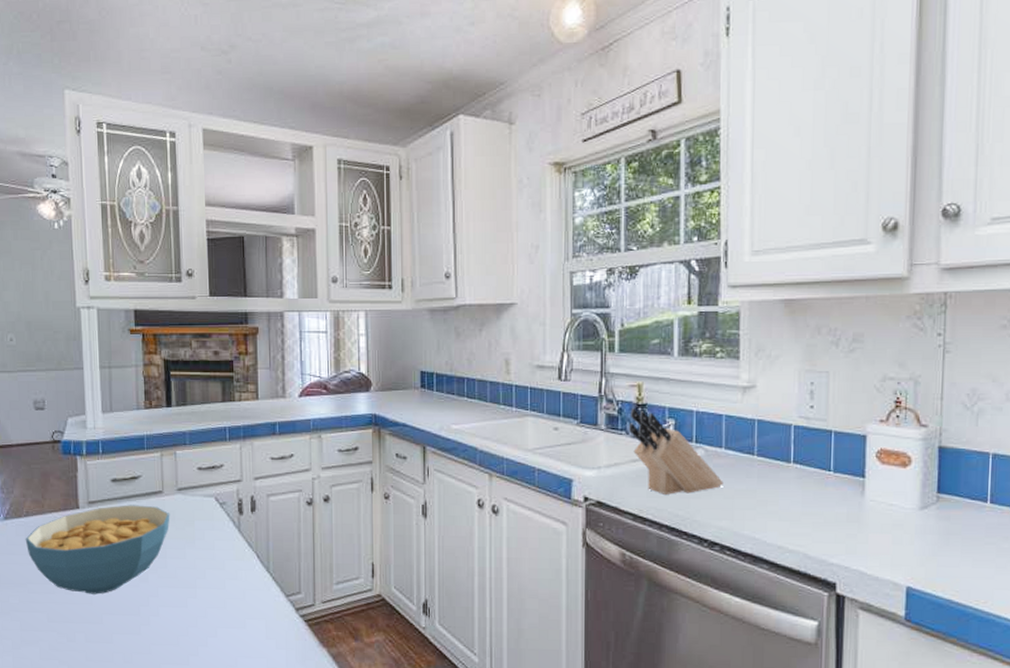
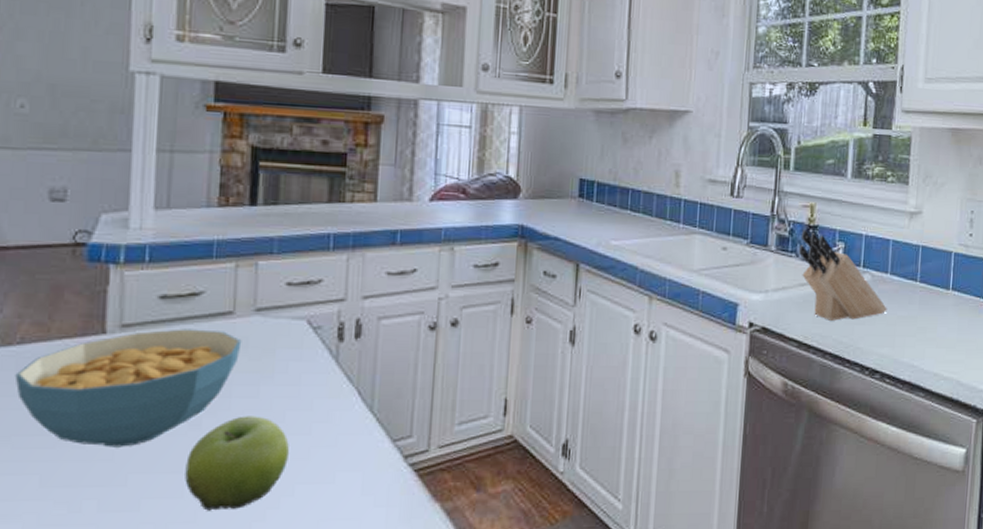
fruit: none [140,573,211,646] -> present [185,416,289,511]

